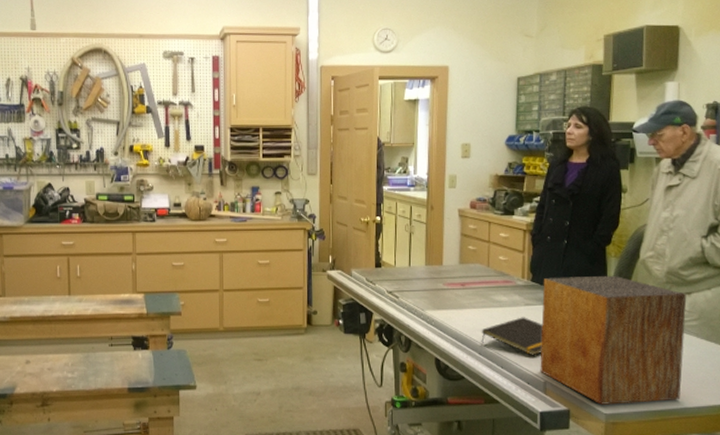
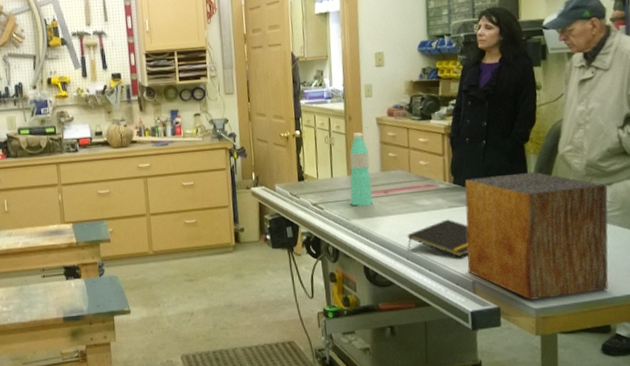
water bottle: none [426,223,450,297] -> present [349,132,373,207]

